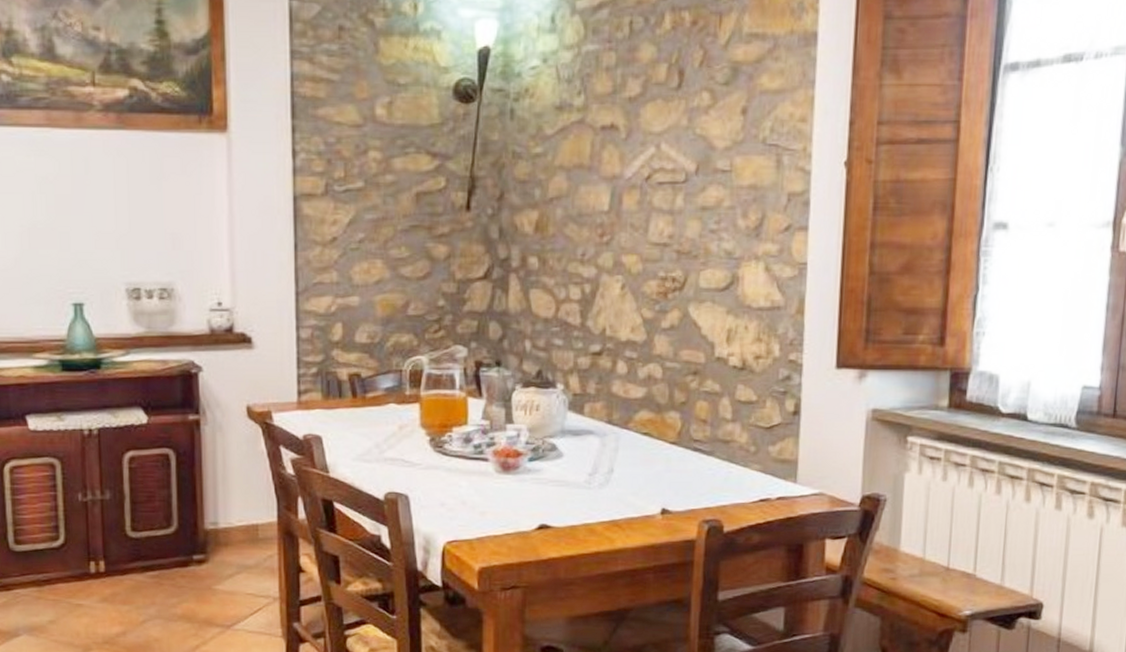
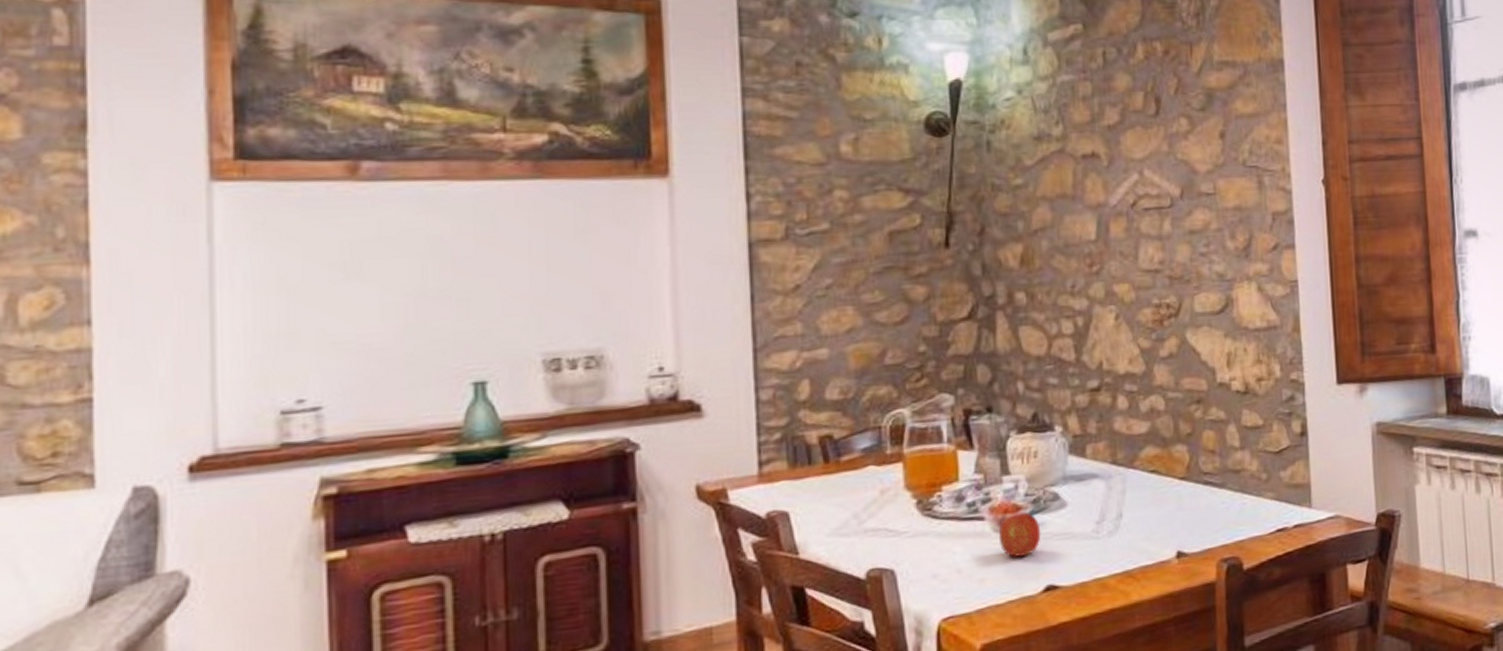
fruit: none [500,457,538,496] -> present [998,511,1041,557]

